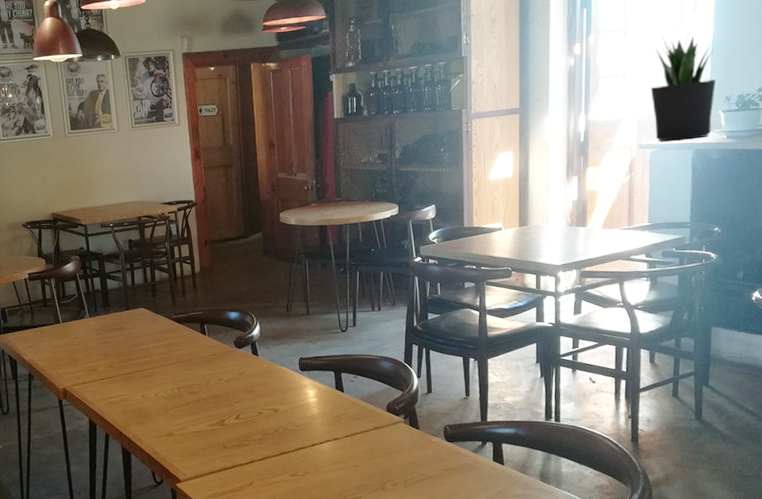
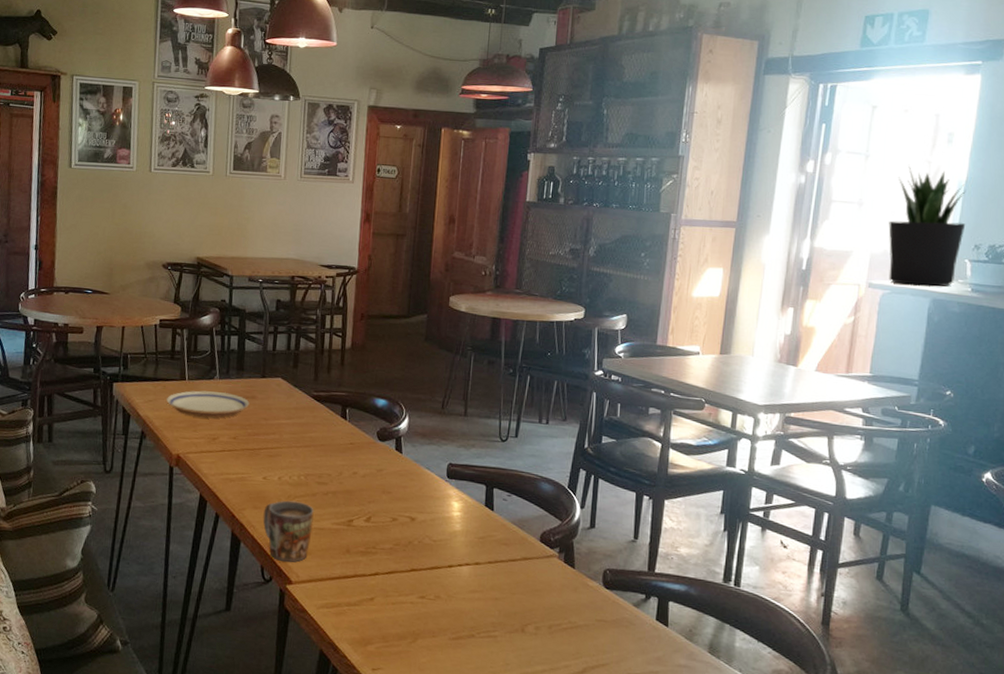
plate: none [46,328,120,353] -> present [167,390,250,418]
mug: none [146,411,191,465] -> present [263,500,314,563]

